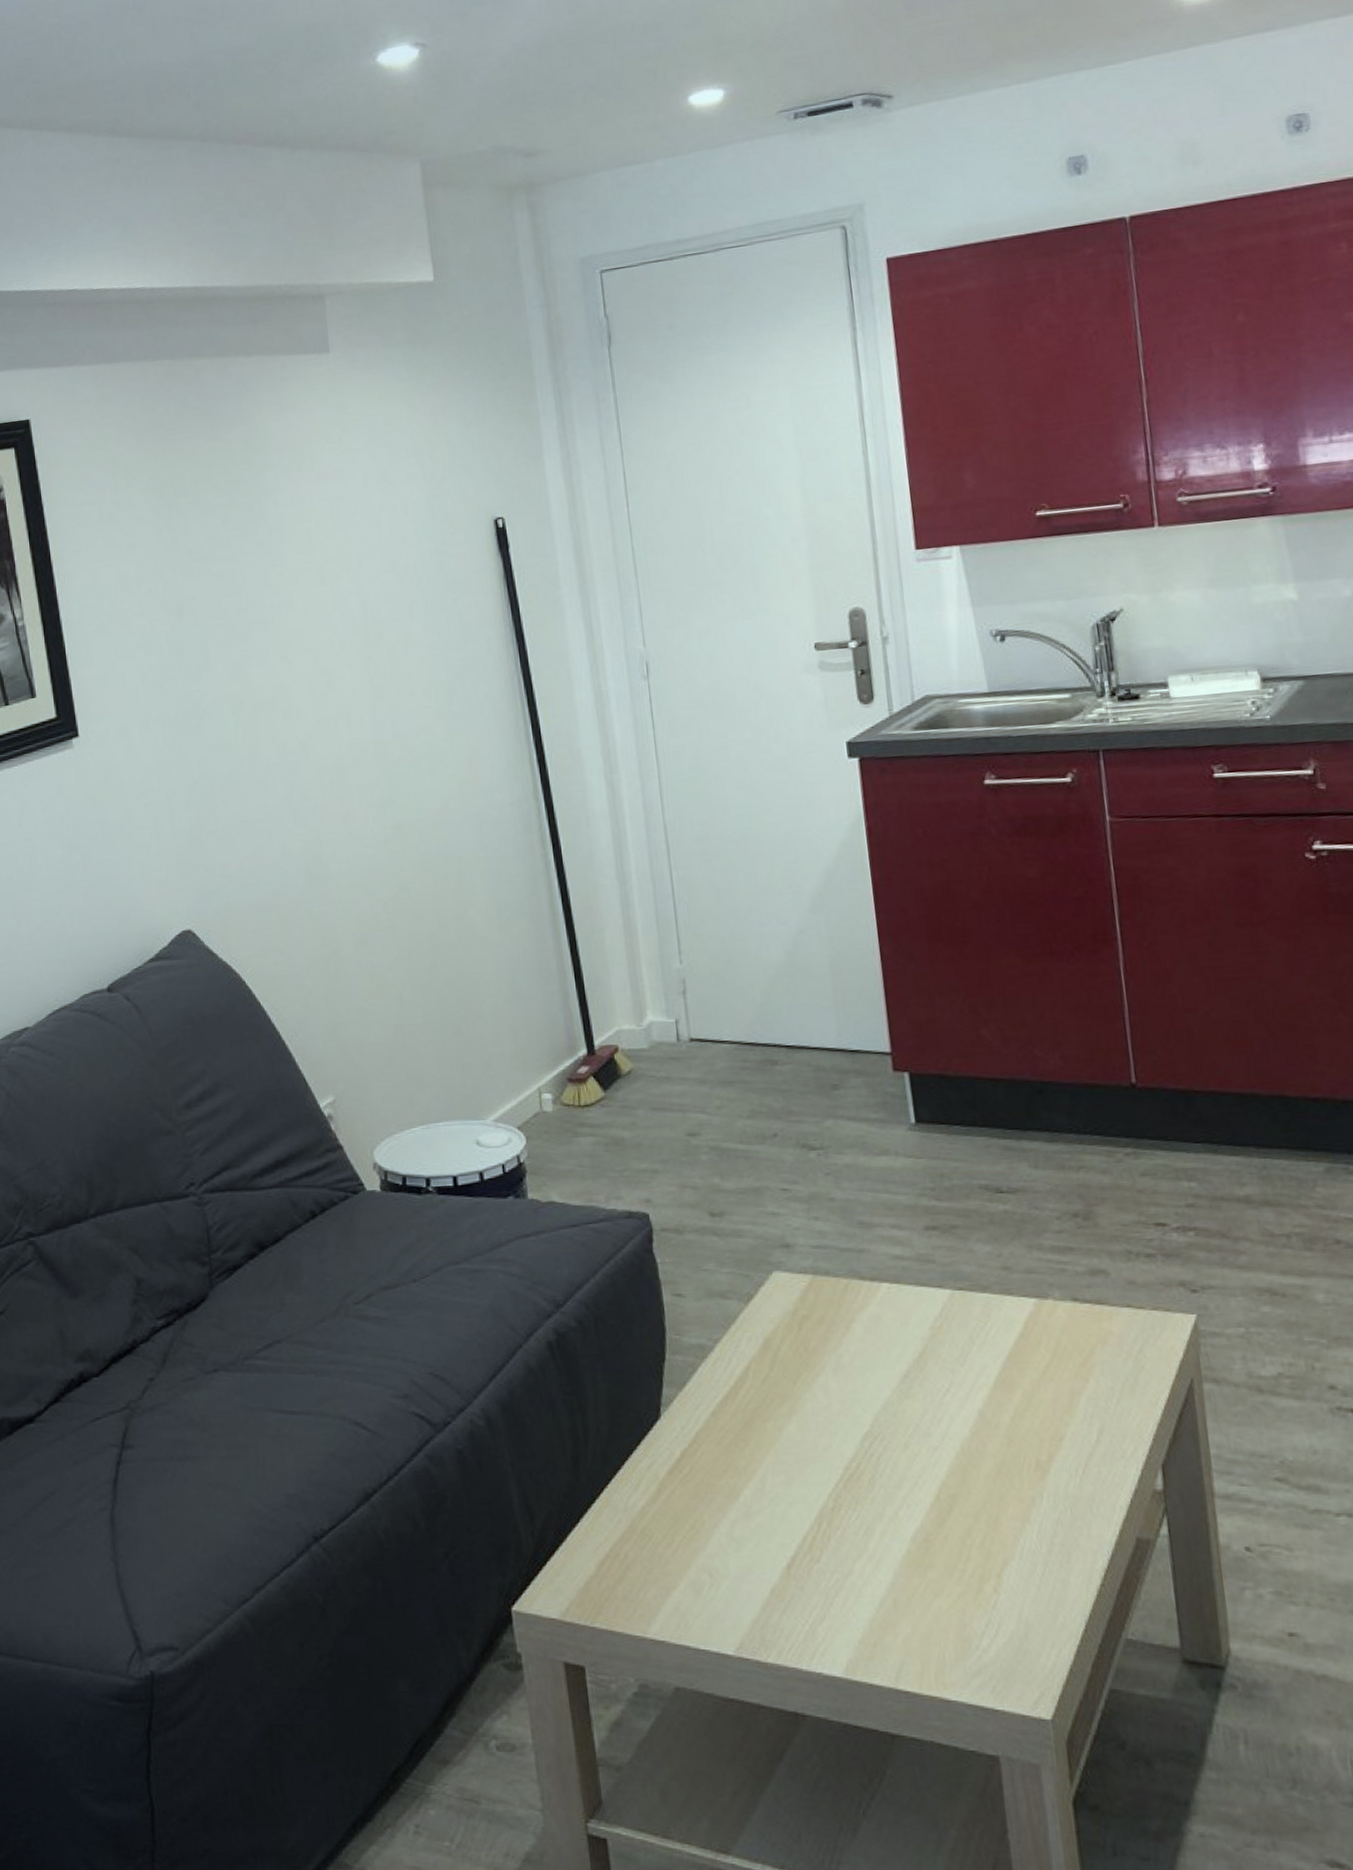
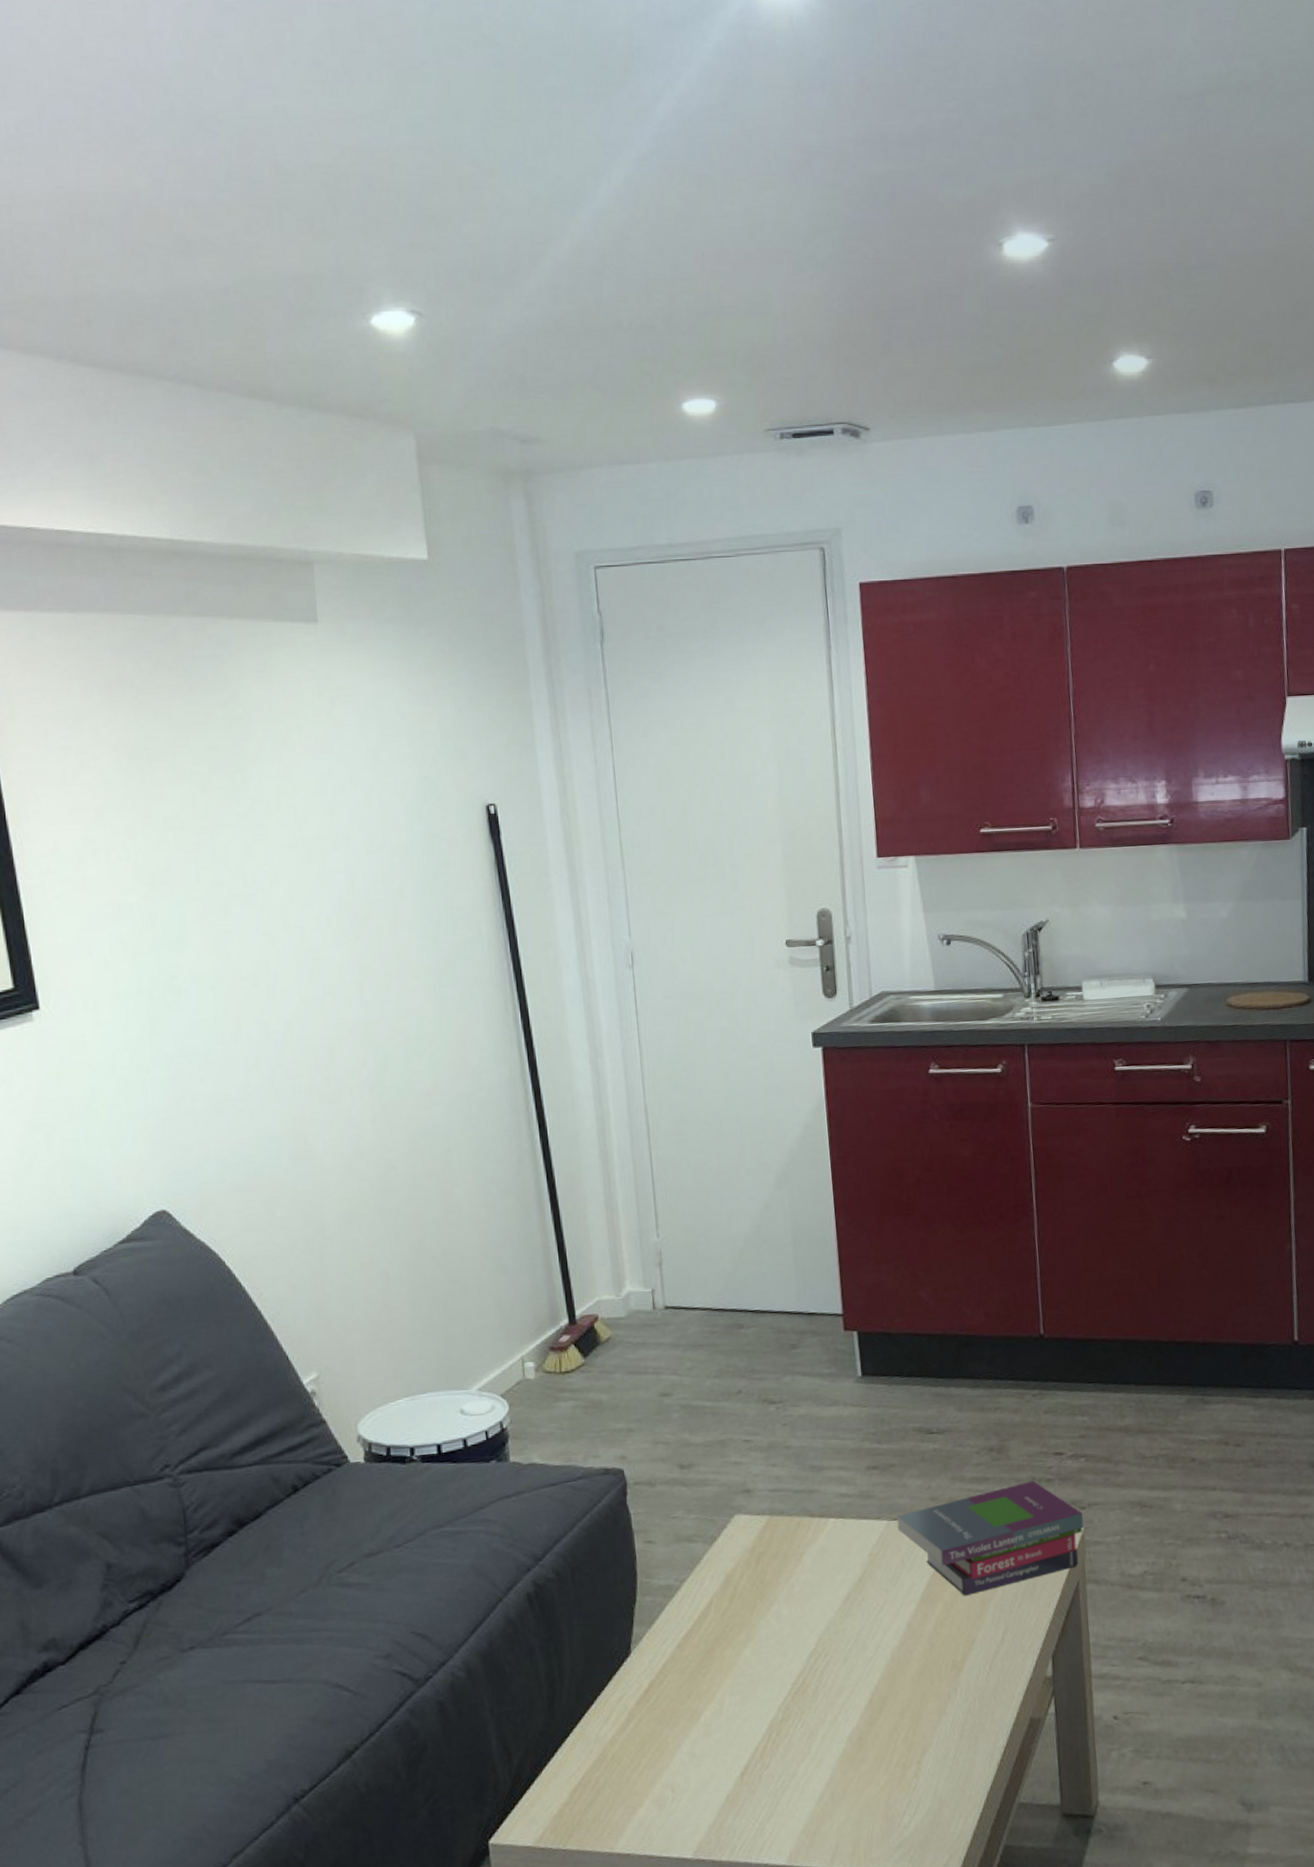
books: none [962,1254,1196,1384] -> present [896,1480,1084,1596]

